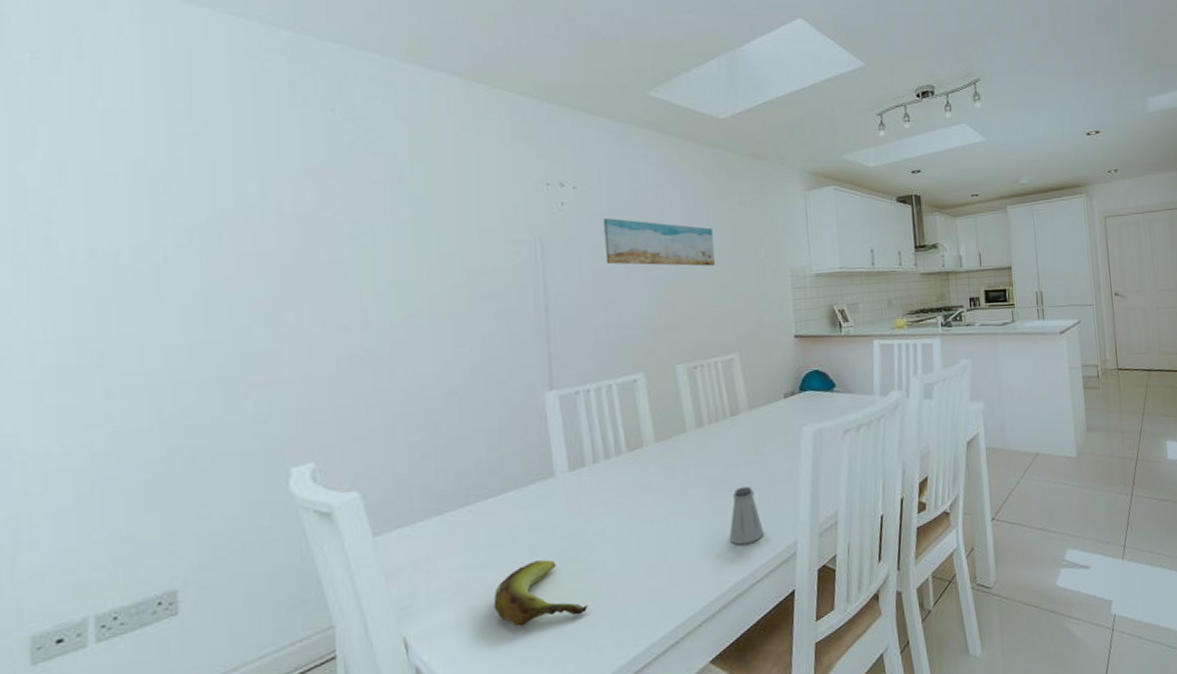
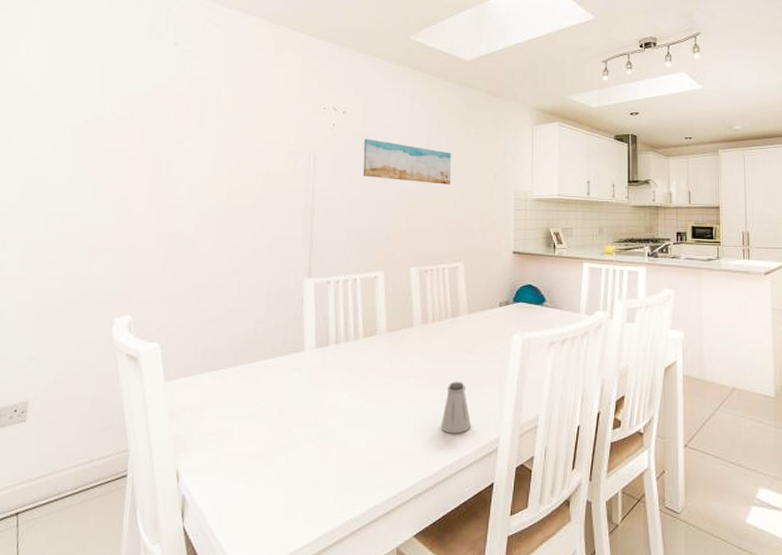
banana: present [493,560,588,627] -> none [246,421,319,475]

